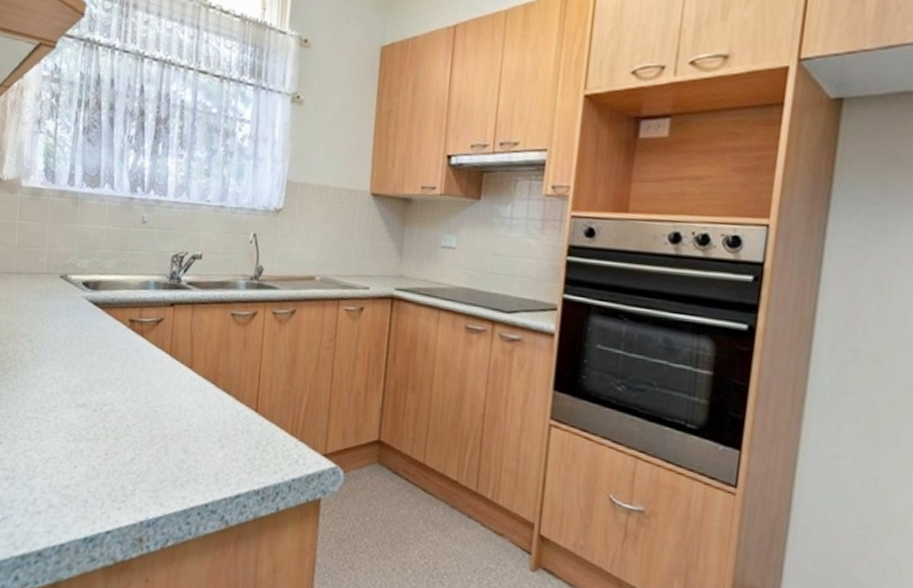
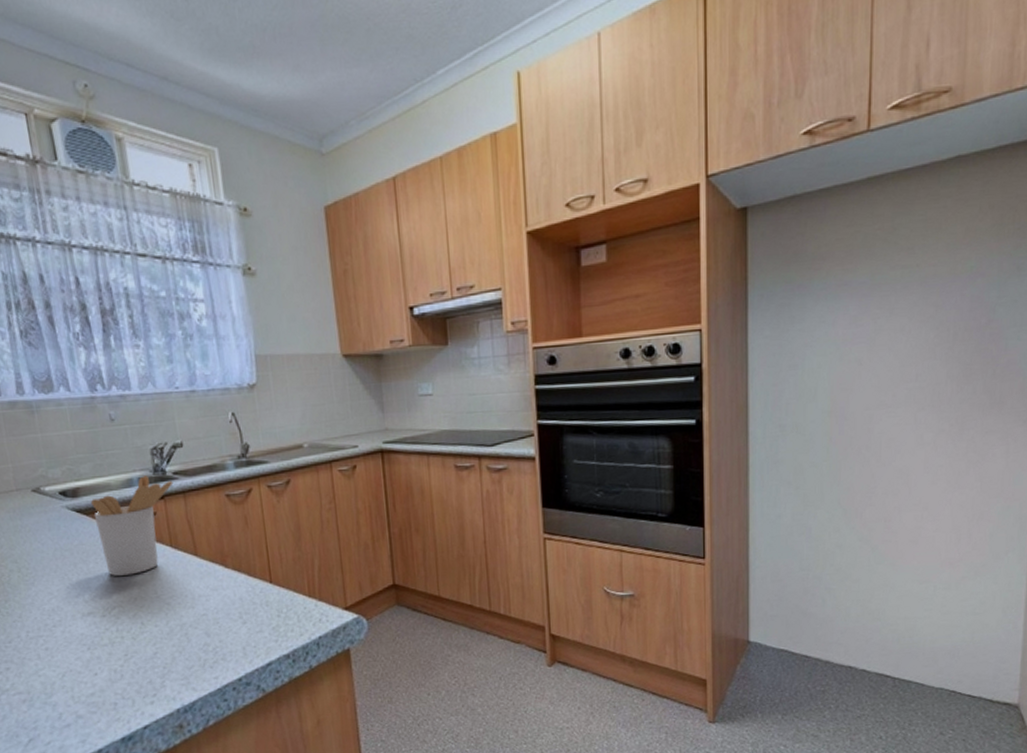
utensil holder: none [107,281,186,376] -> present [90,476,174,576]

